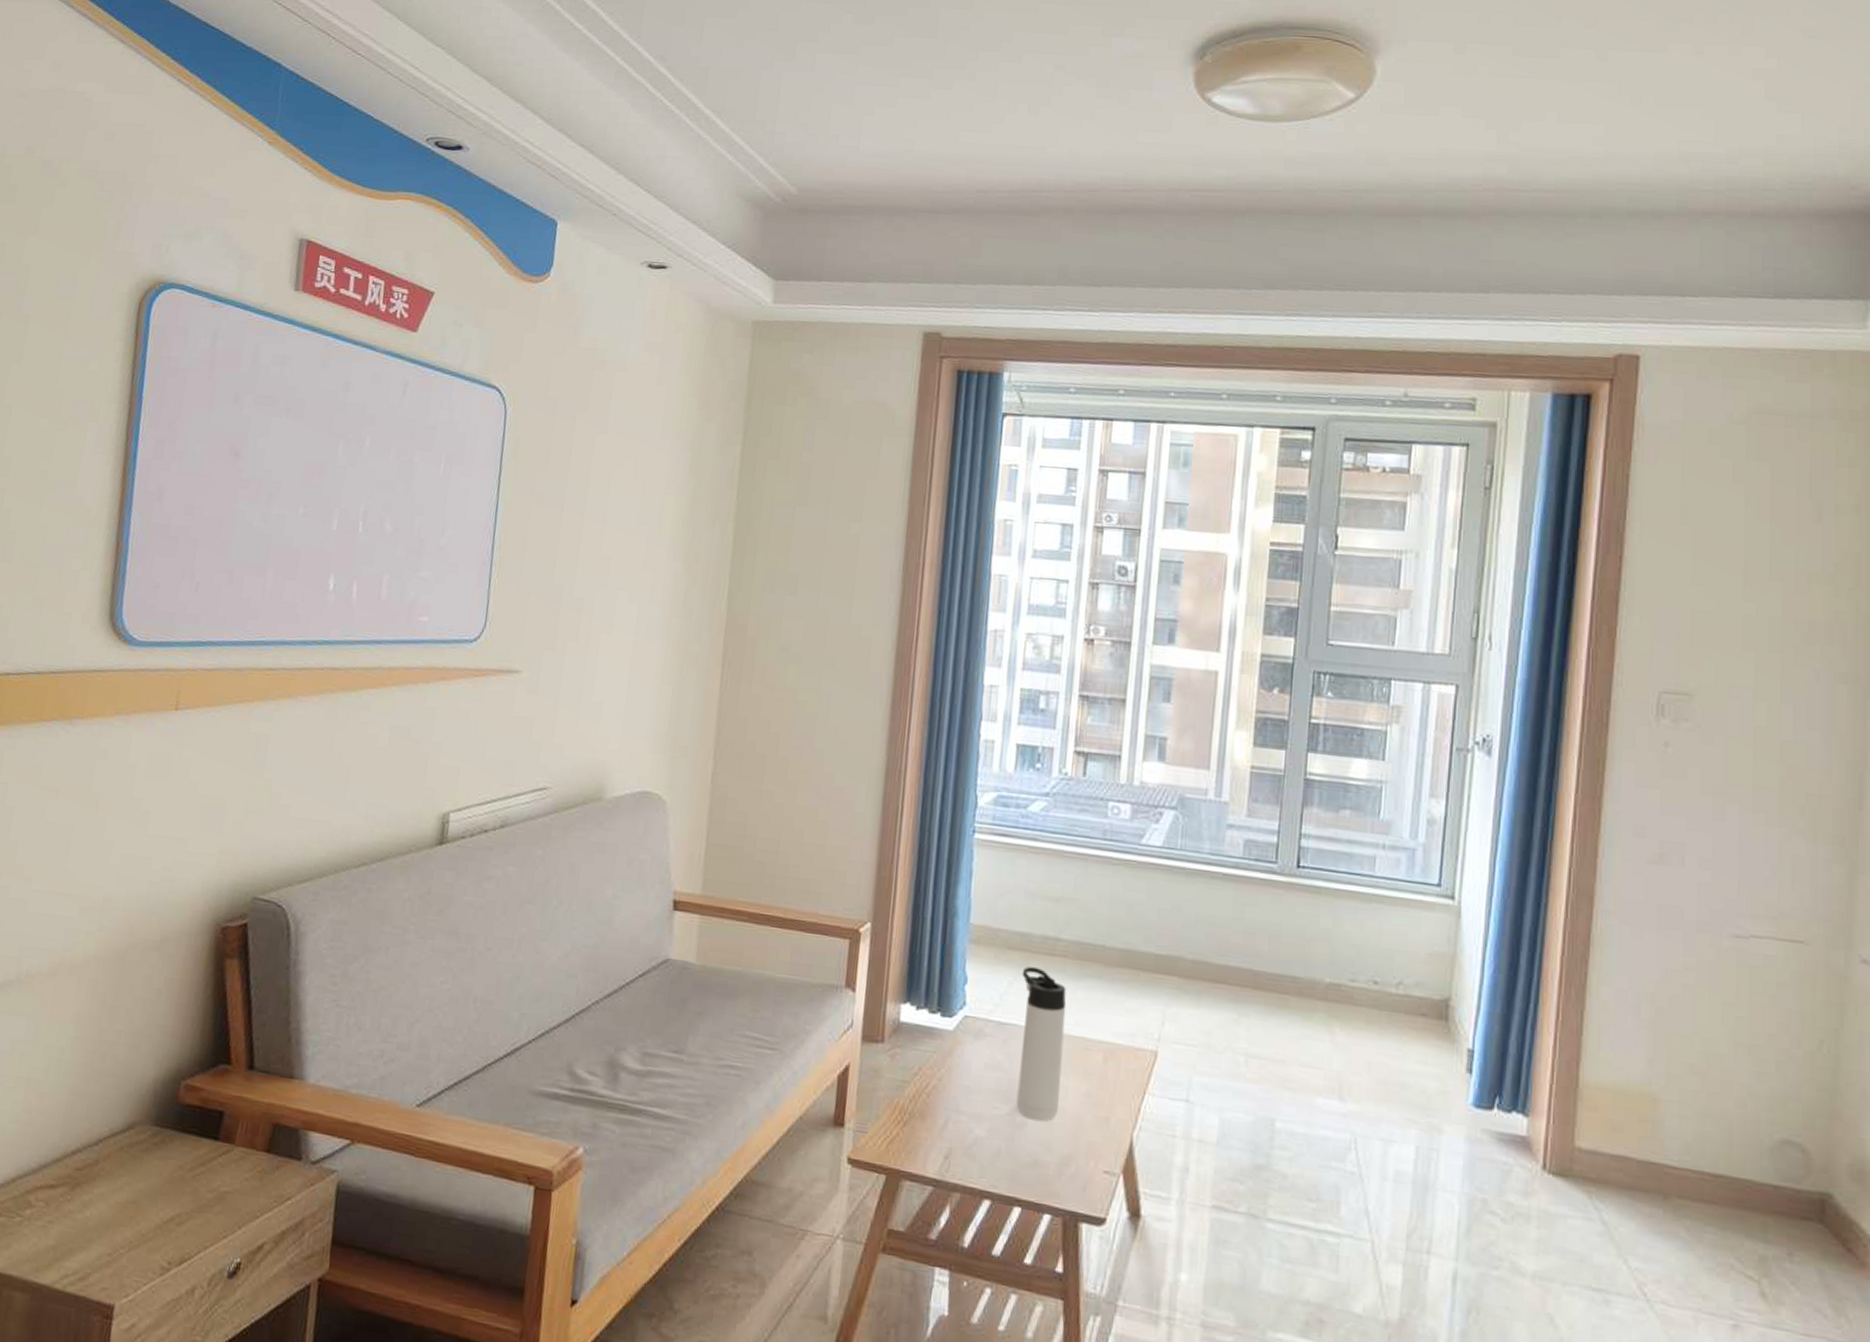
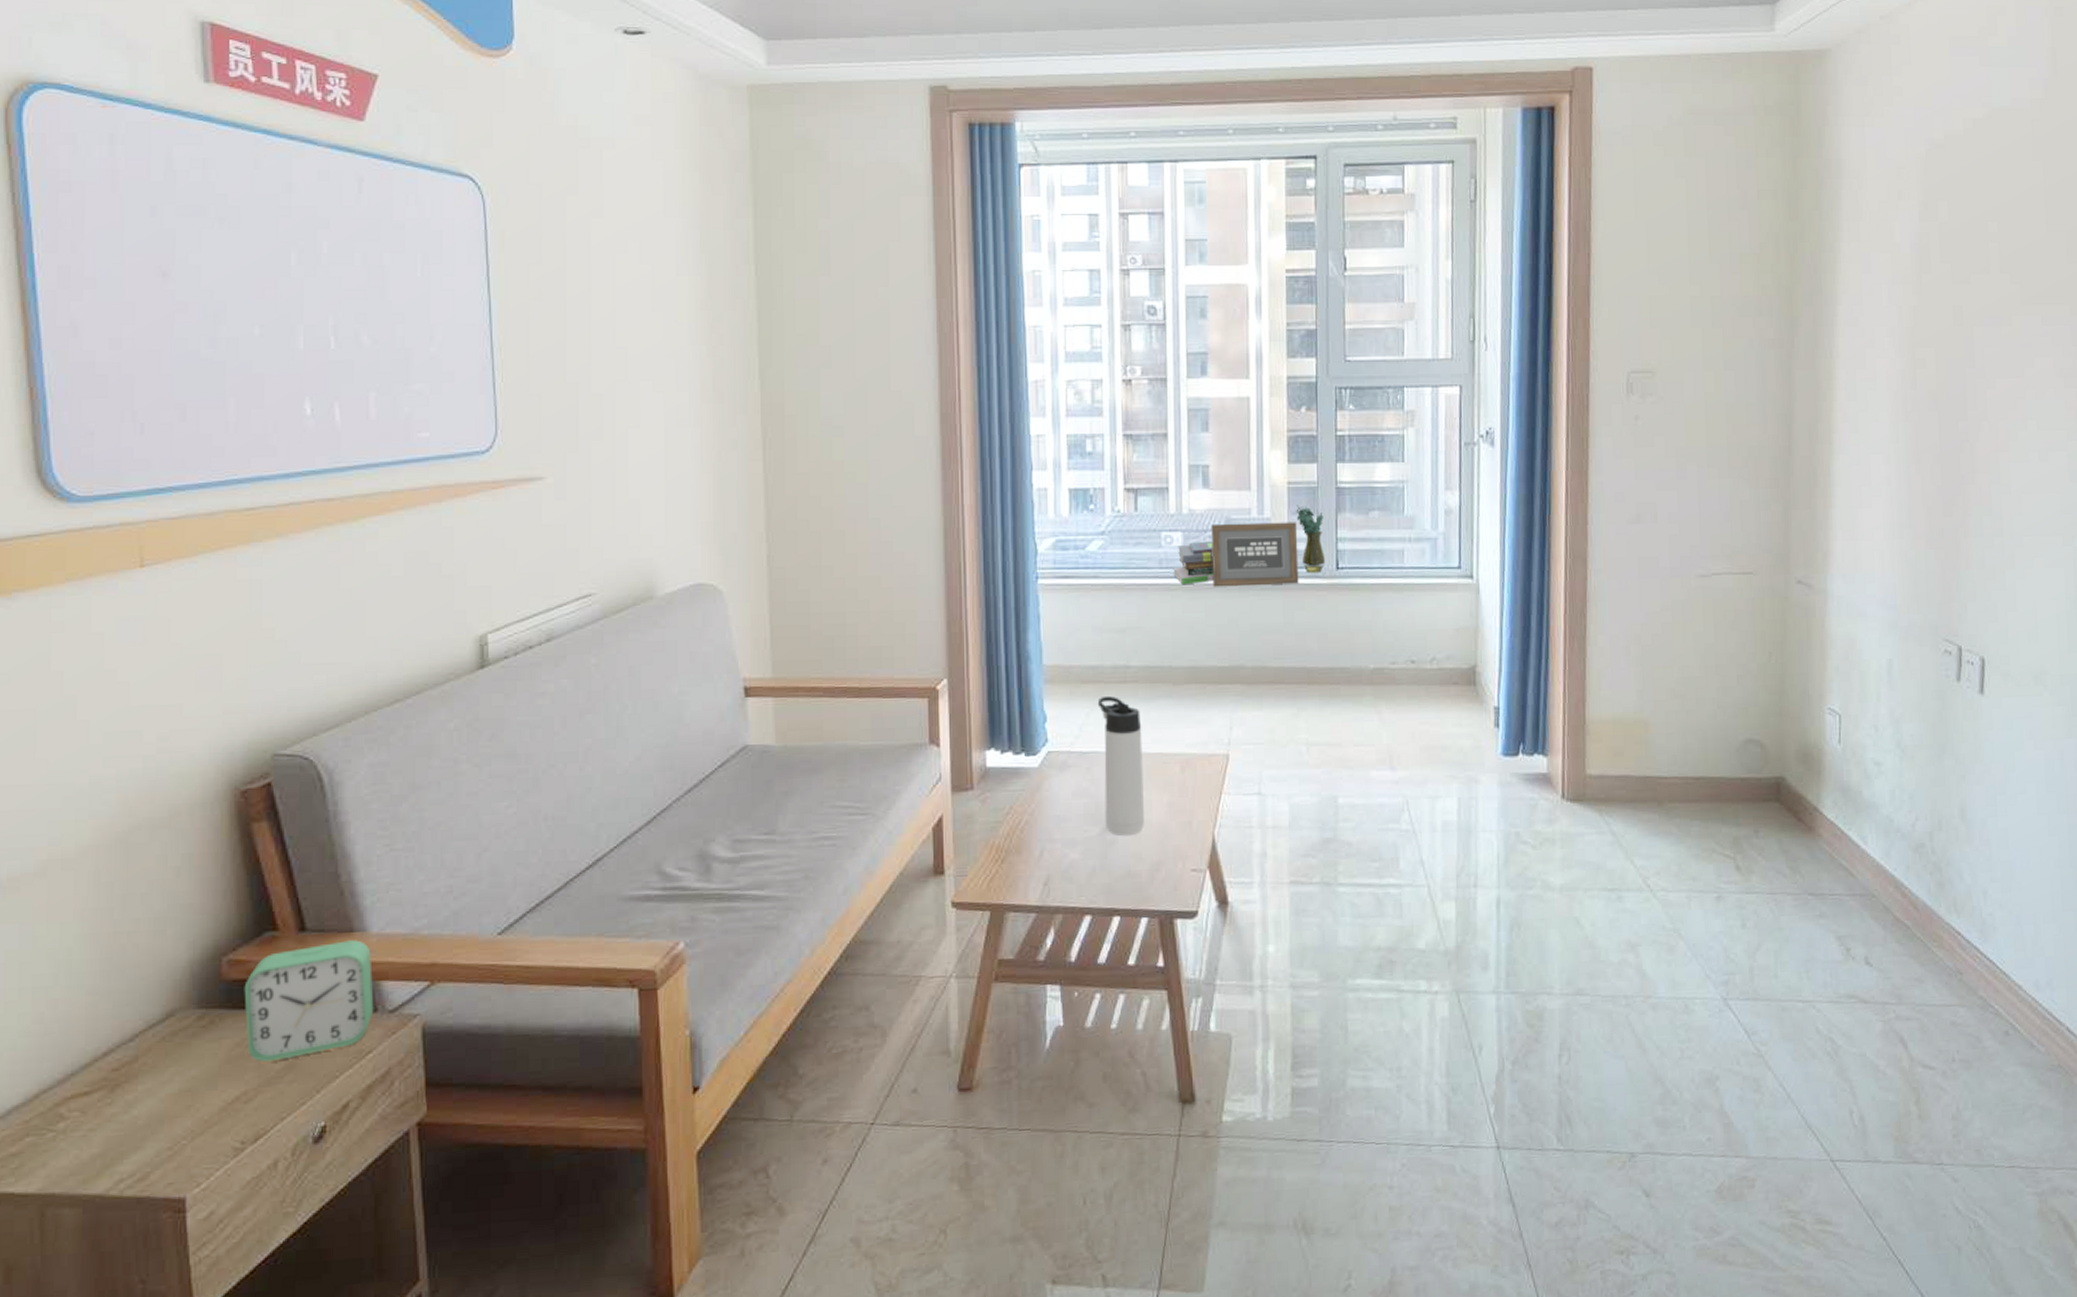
alarm clock: none [188,1085,305,1190] -> present [244,940,374,1062]
books: none [1117,817,1163,862] -> present [1173,541,1214,585]
picture frame: none [1158,800,1258,877] -> present [1211,522,1299,587]
vase: none [1257,792,1288,869] -> present [1296,505,1326,574]

